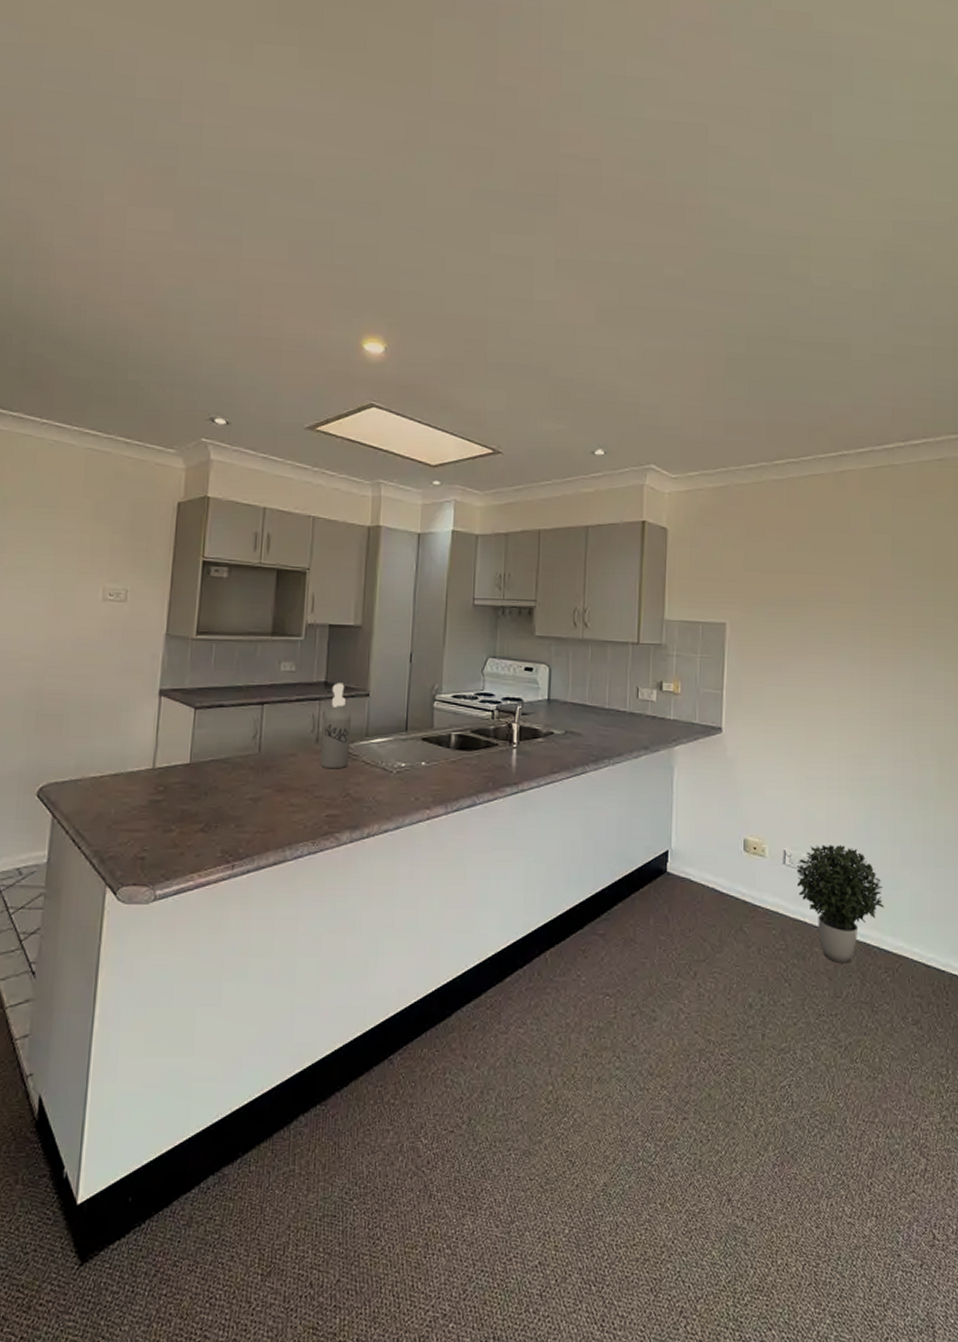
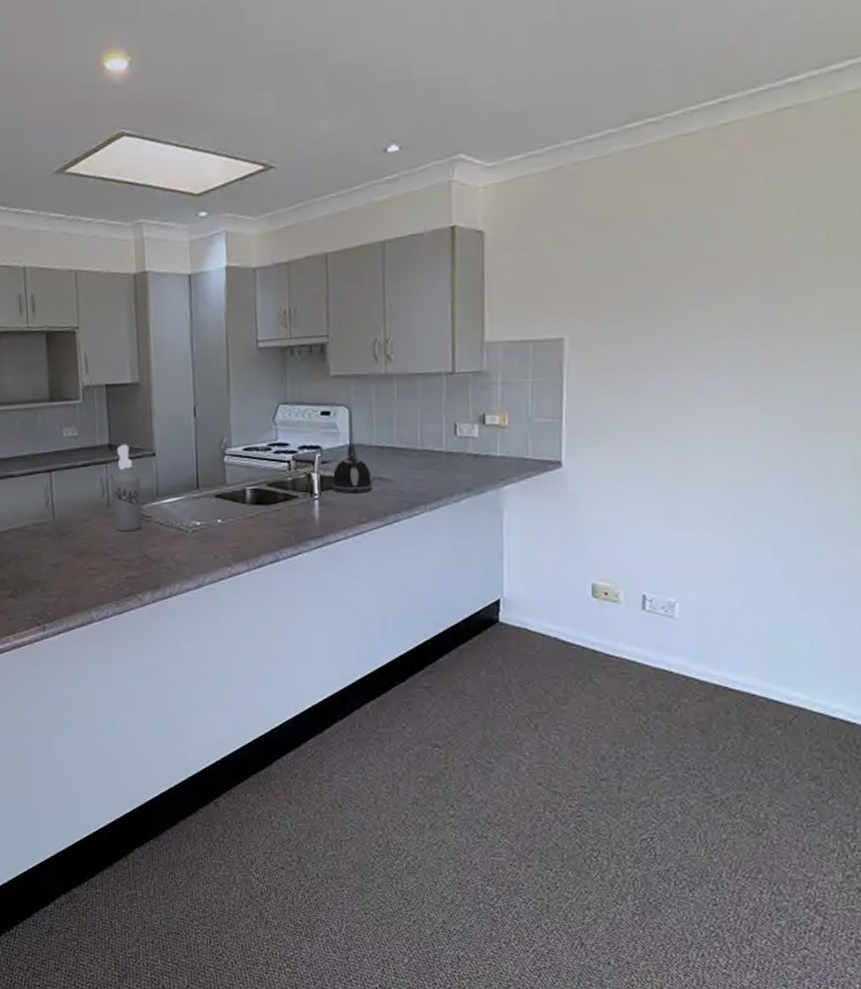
kettle: none [529,699,565,745] -> present [332,443,372,494]
potted plant: present [796,845,884,964] -> none [659,586,775,716]

